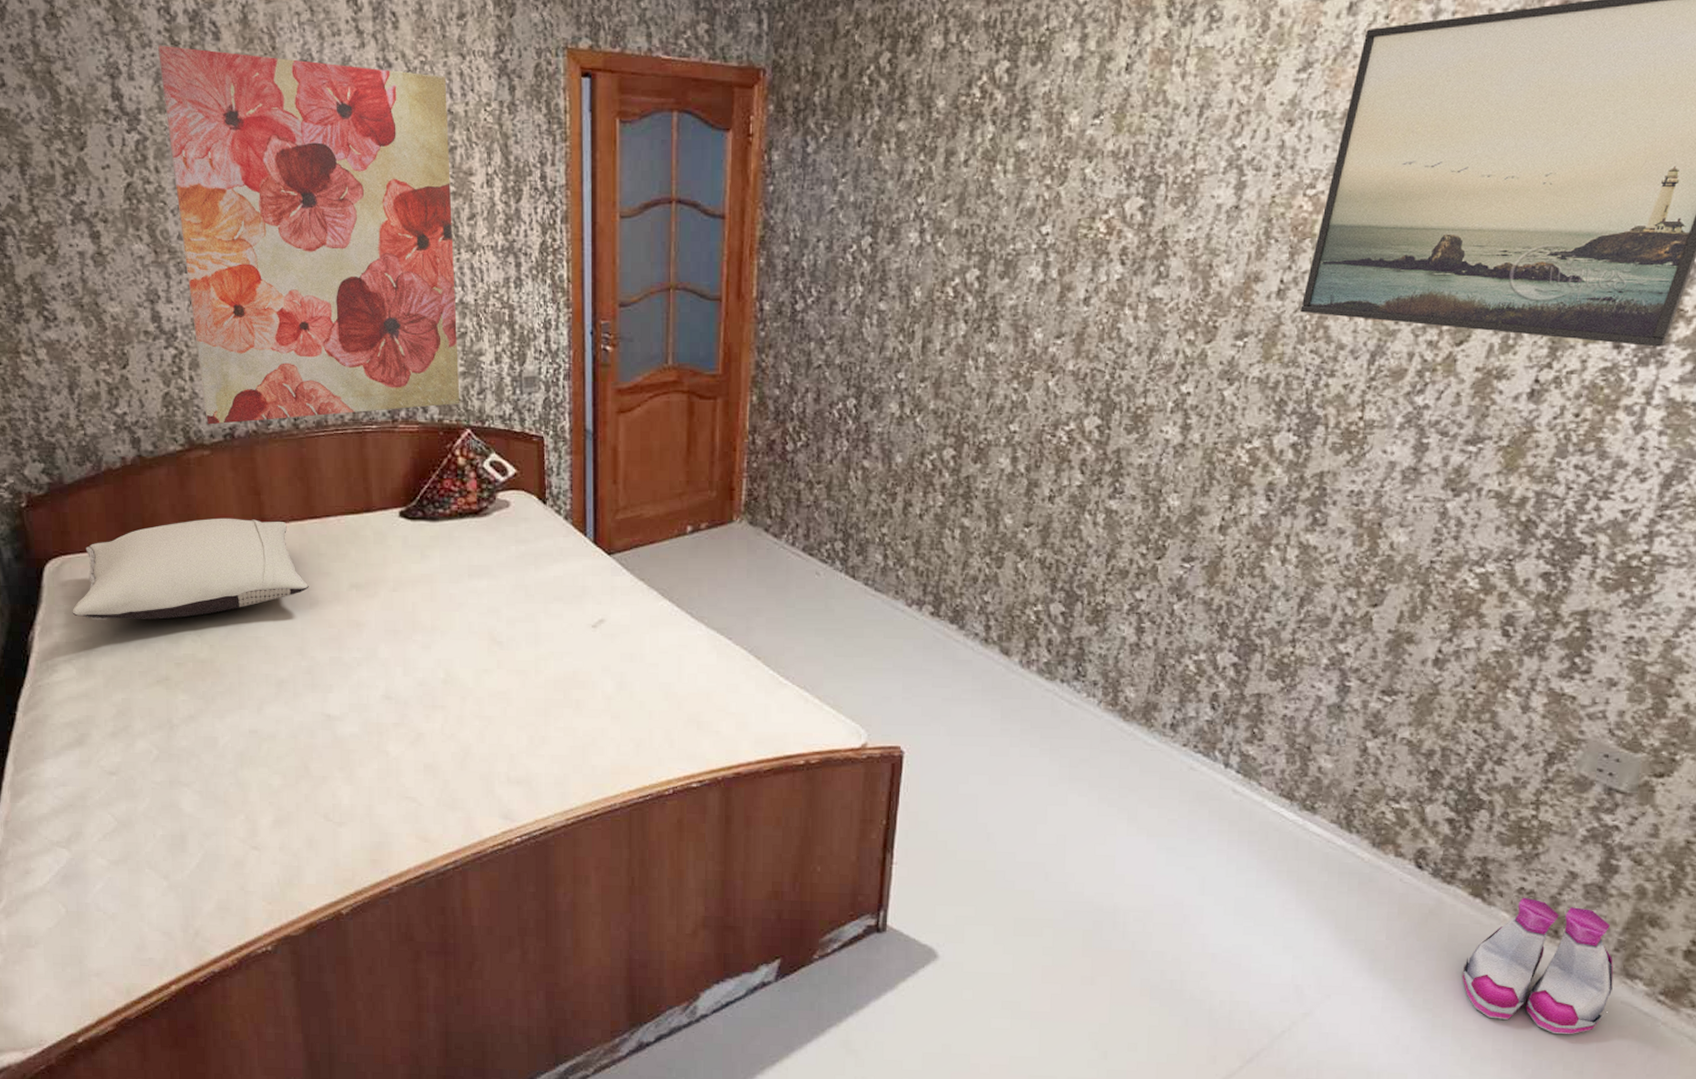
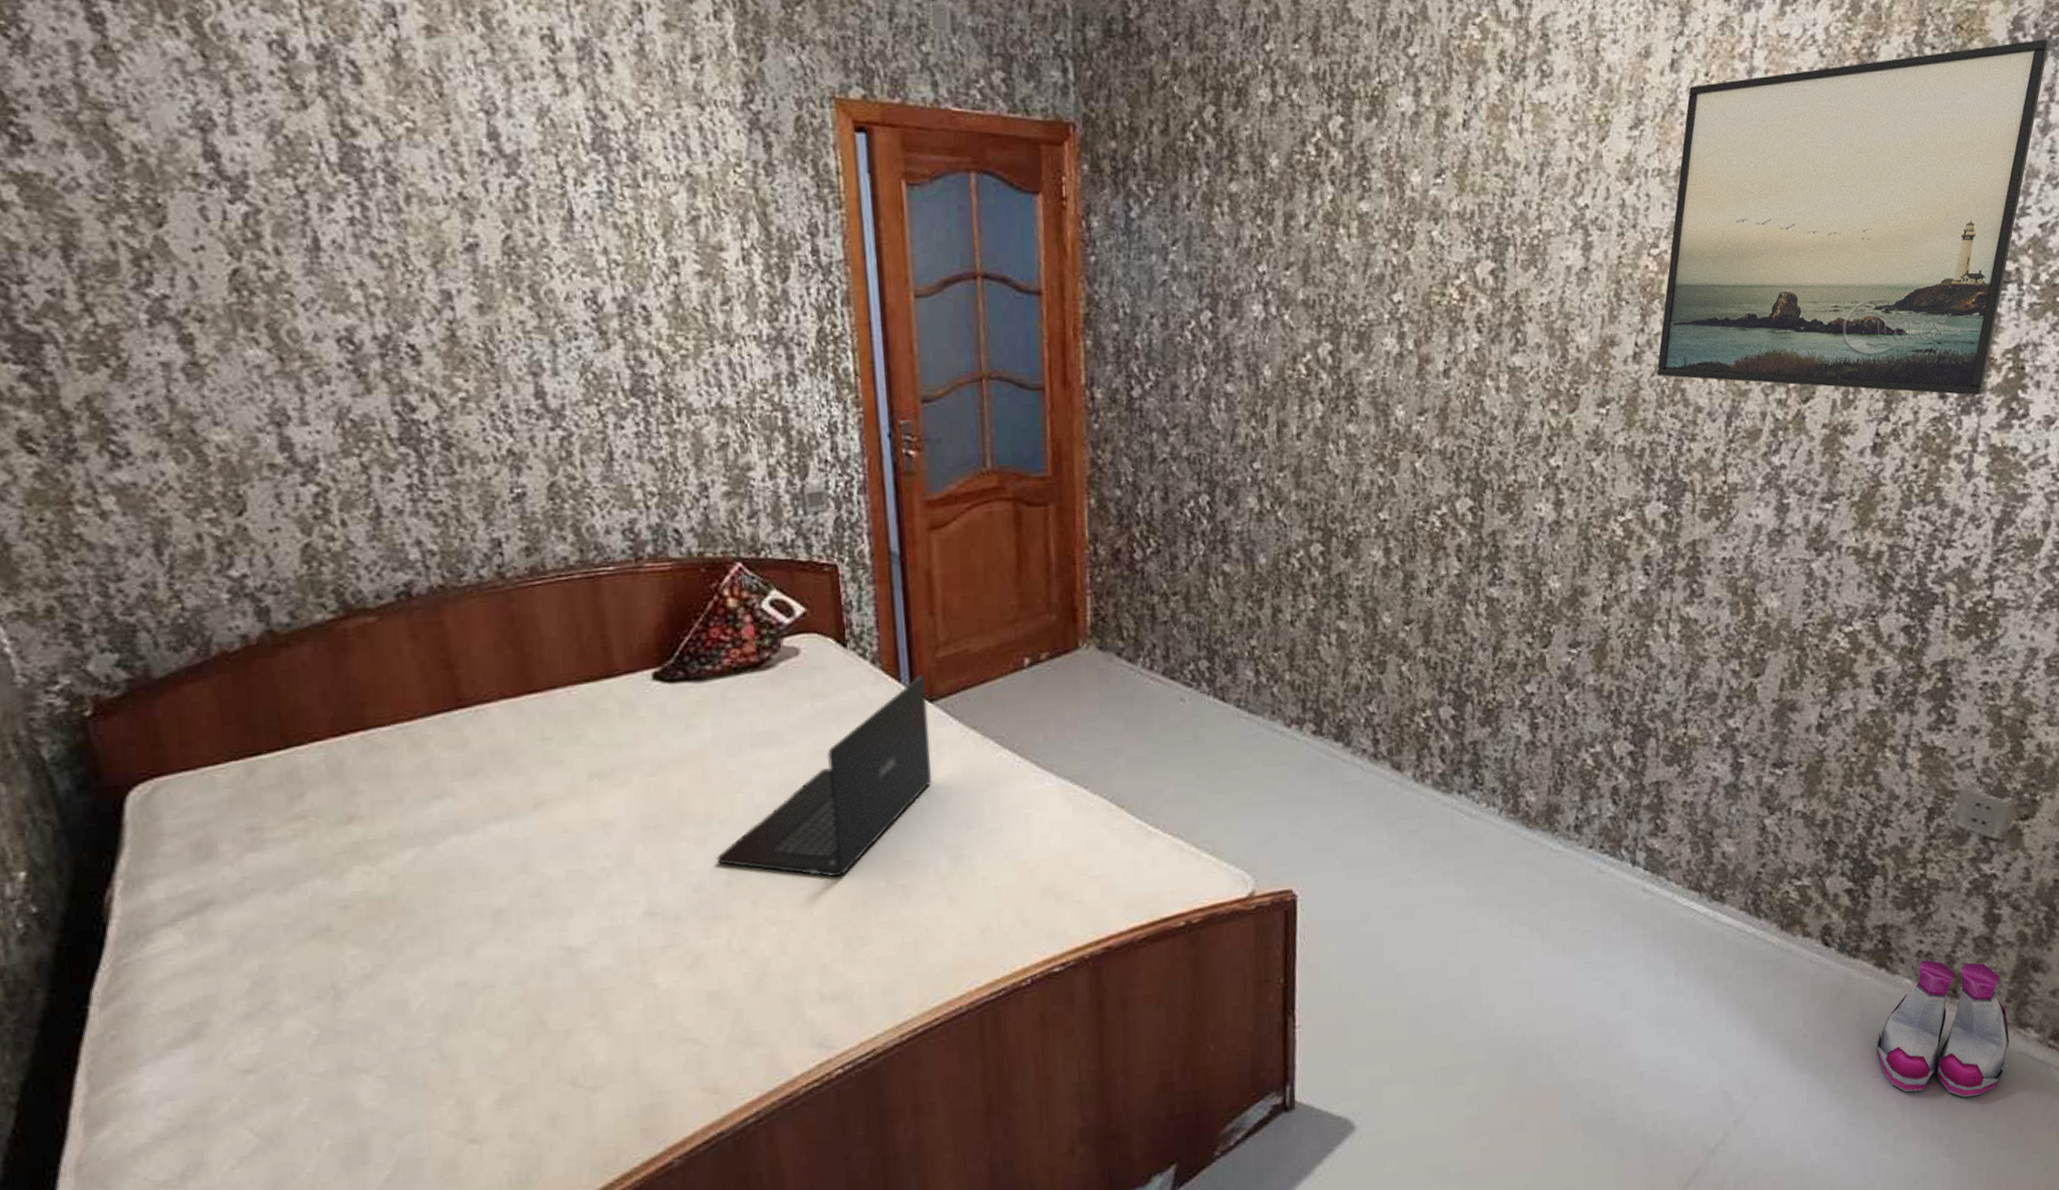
pillow: present [72,518,309,621] -> none [173,701,532,862]
wall art: present [157,45,460,425] -> none [270,89,726,582]
laptop: none [437,532,606,687] -> present [716,674,932,878]

